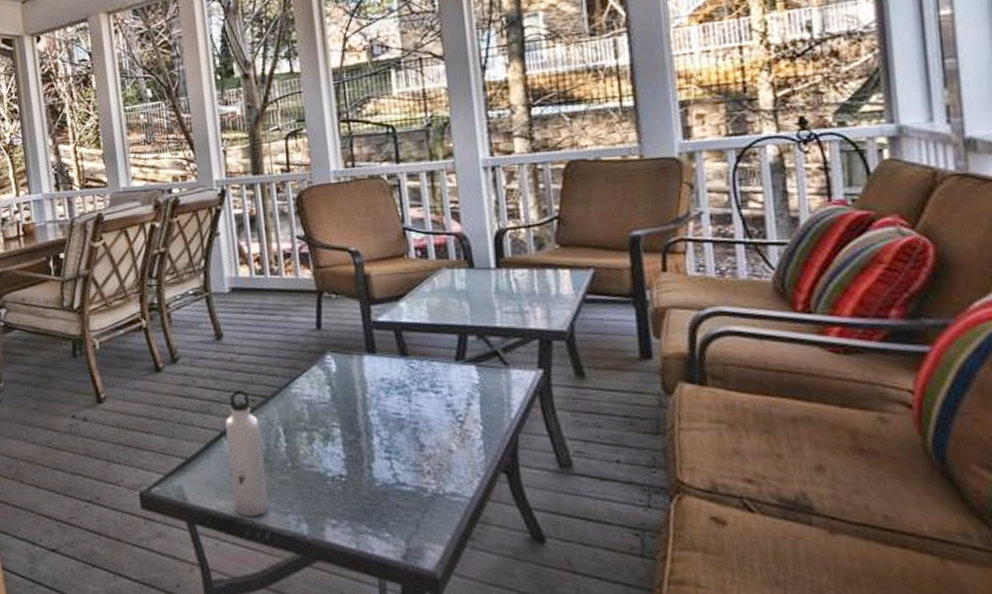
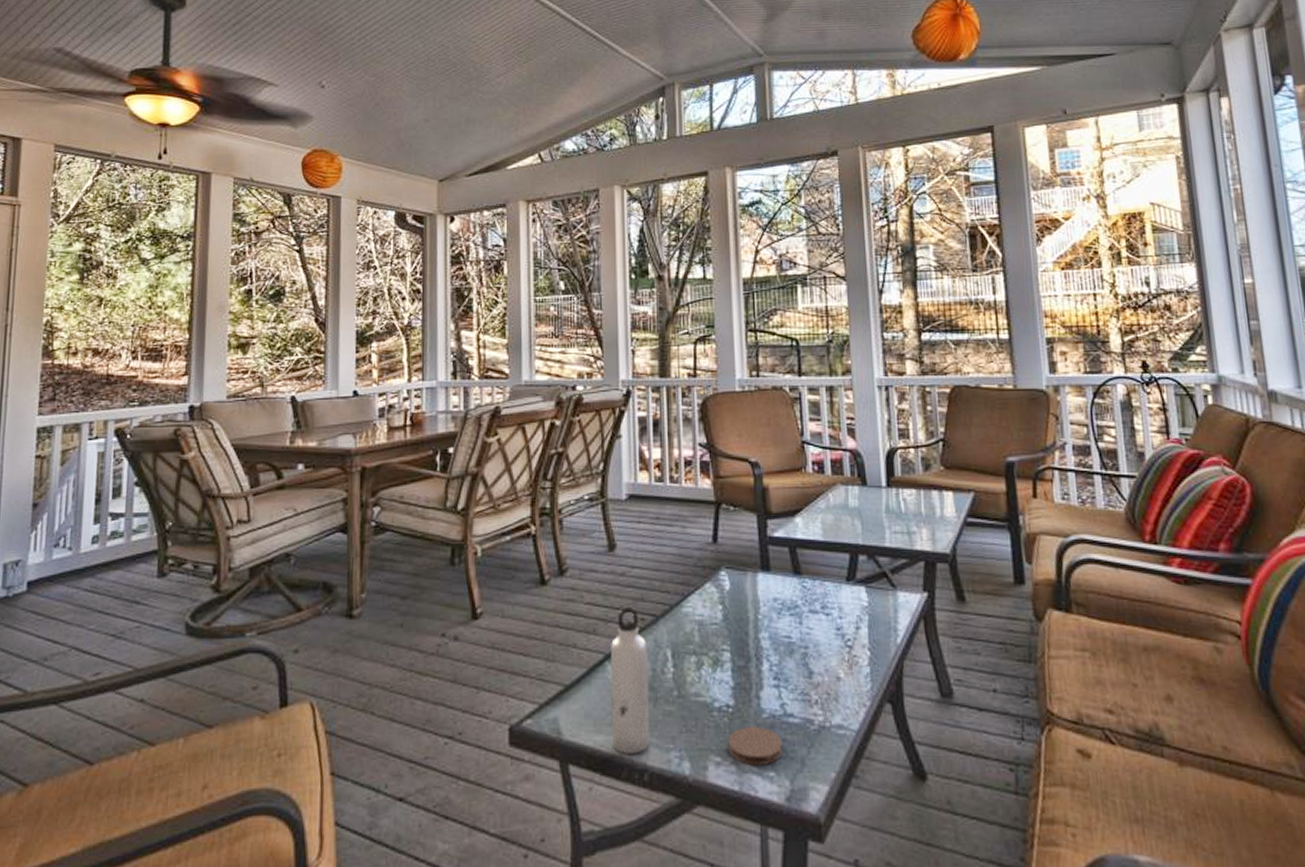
coaster: none [342,494,397,527] -> present [728,727,783,765]

